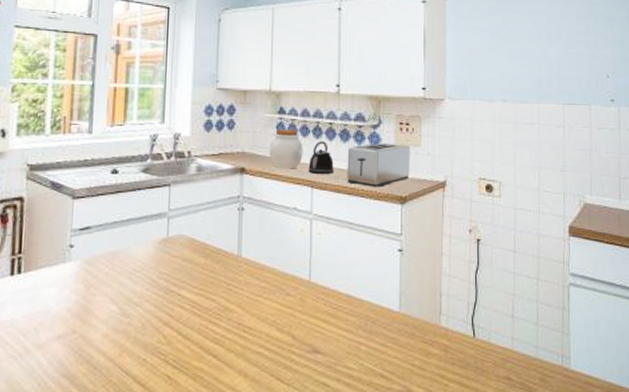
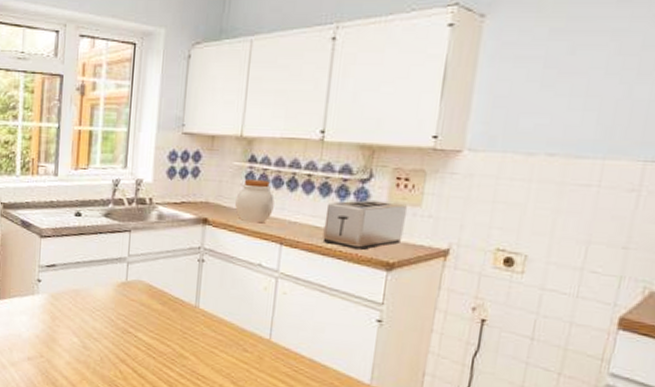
kettle: present [308,141,334,174] -> none [278,194,309,231]

